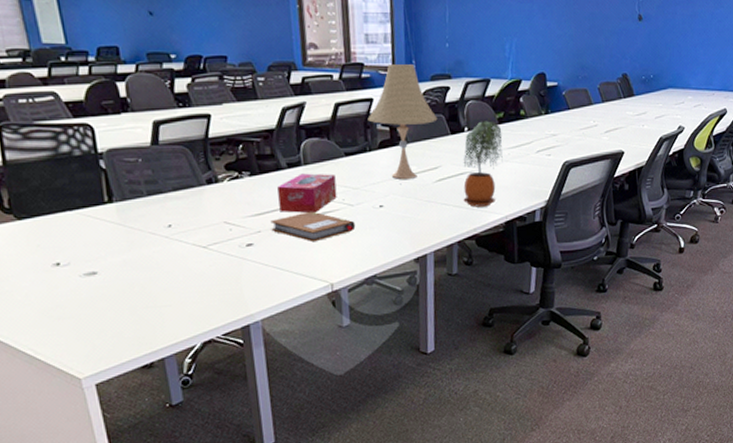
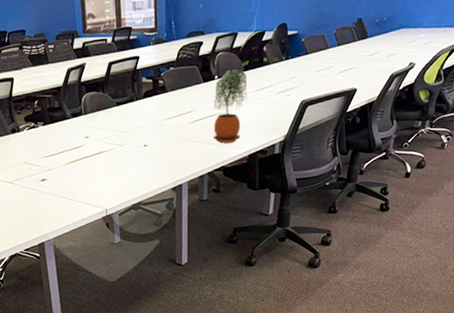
notebook: present [270,211,356,242] -> none [59,151,125,177]
tissue box: present [277,173,337,214] -> none [64,120,110,154]
desk lamp: present [367,64,438,179] -> none [135,25,192,123]

